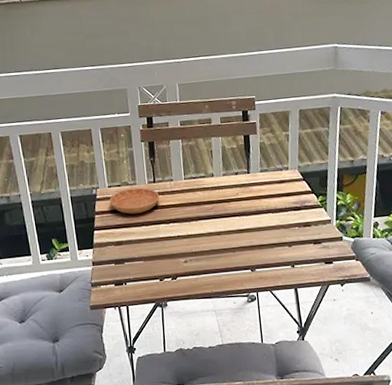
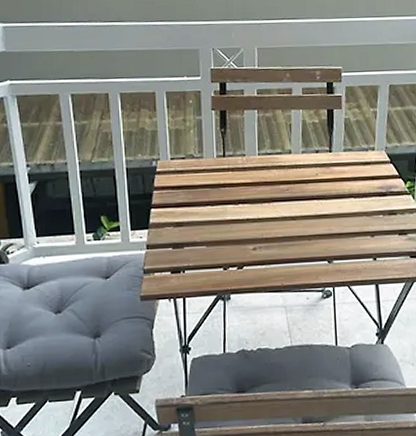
saucer: present [109,187,160,215] -> none [171,161,229,192]

